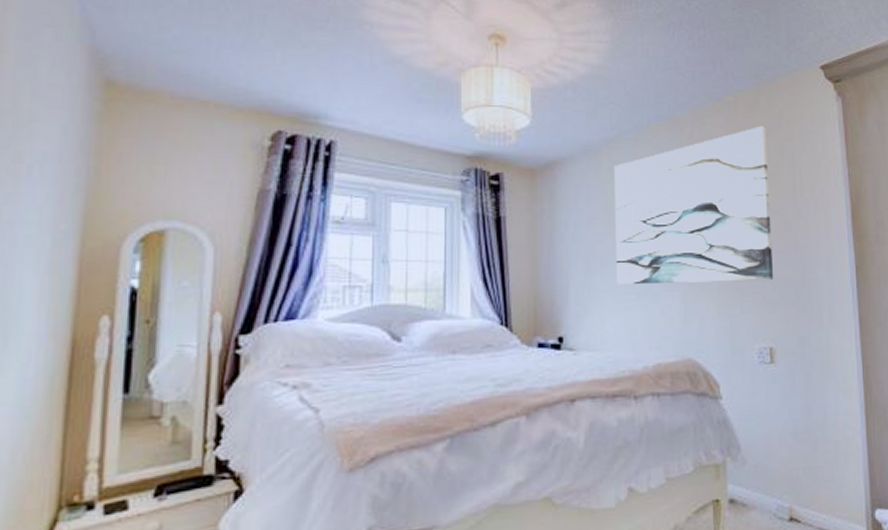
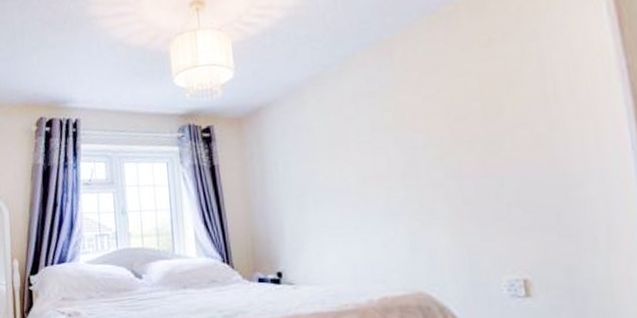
wall art: present [613,125,774,285] -> none [319,29,524,220]

